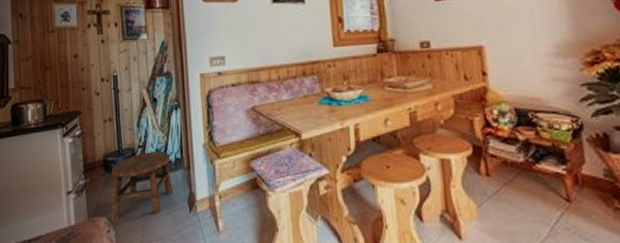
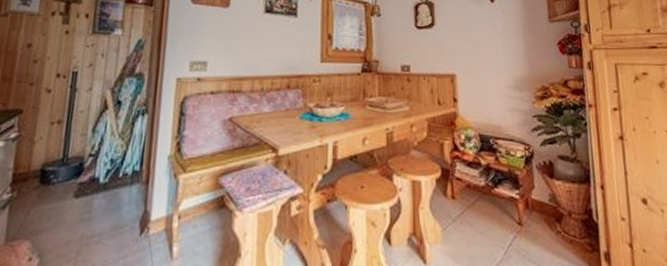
stool: present [111,151,172,221] -> none [36,162,126,246]

